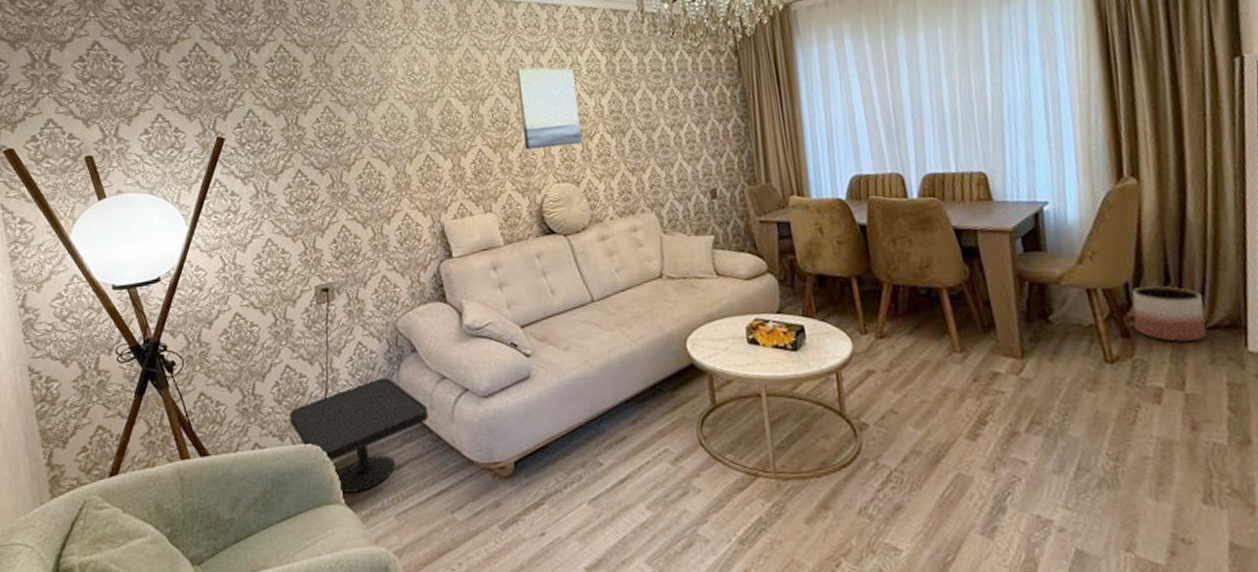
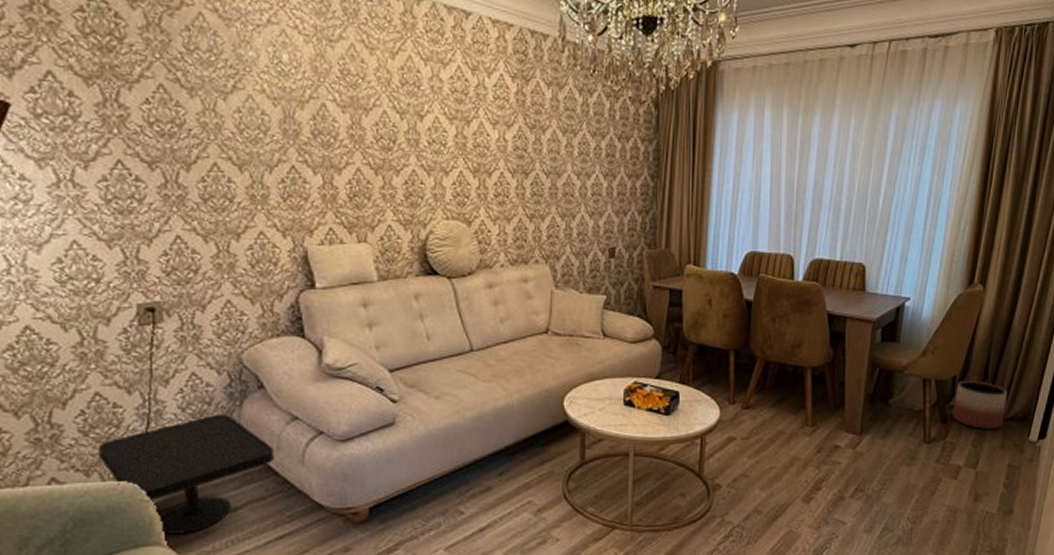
wall art: present [515,68,582,150] -> none [409,80,478,179]

